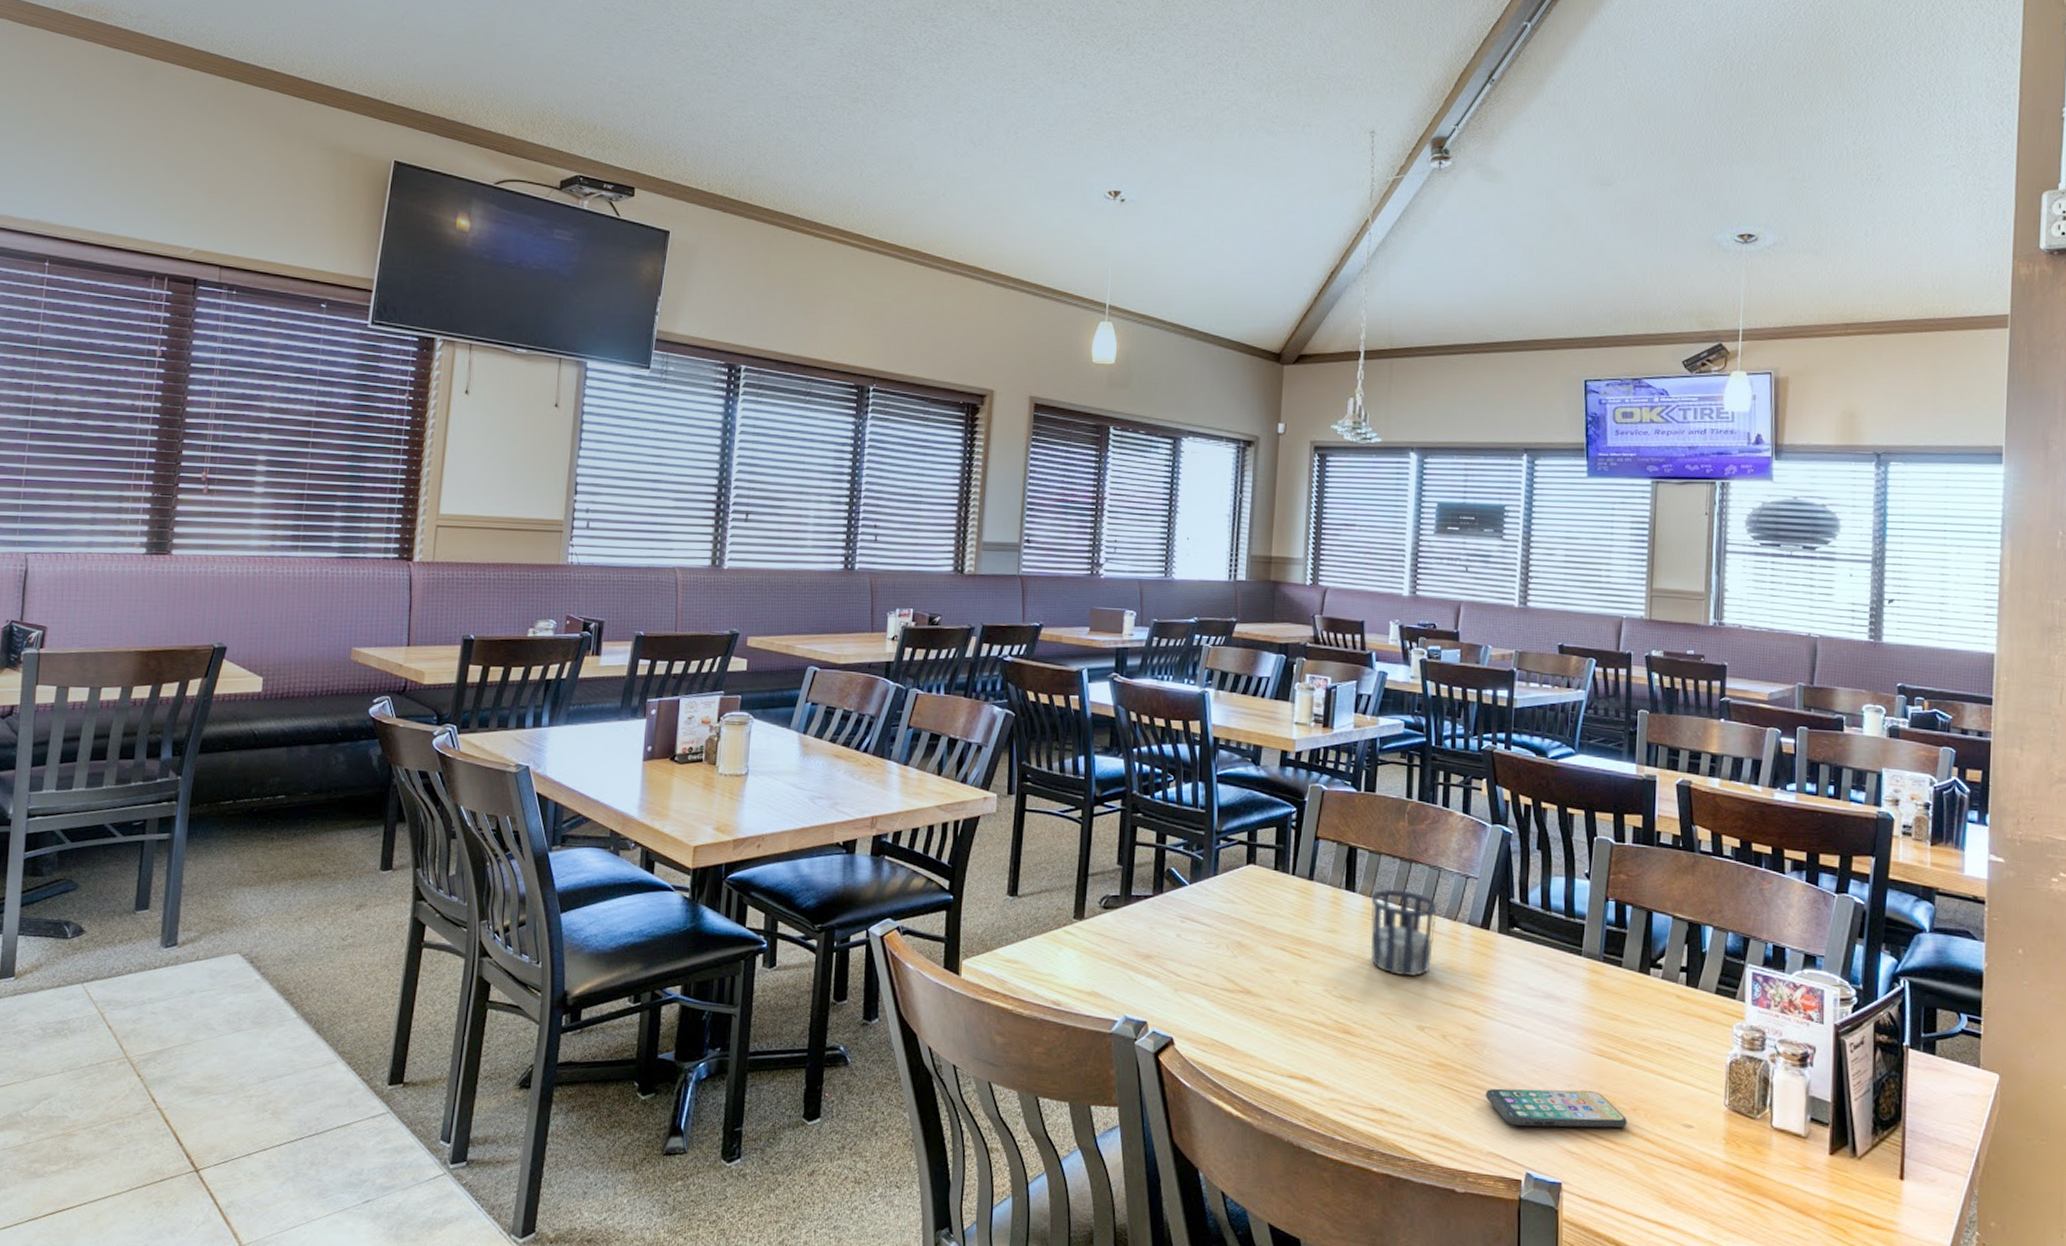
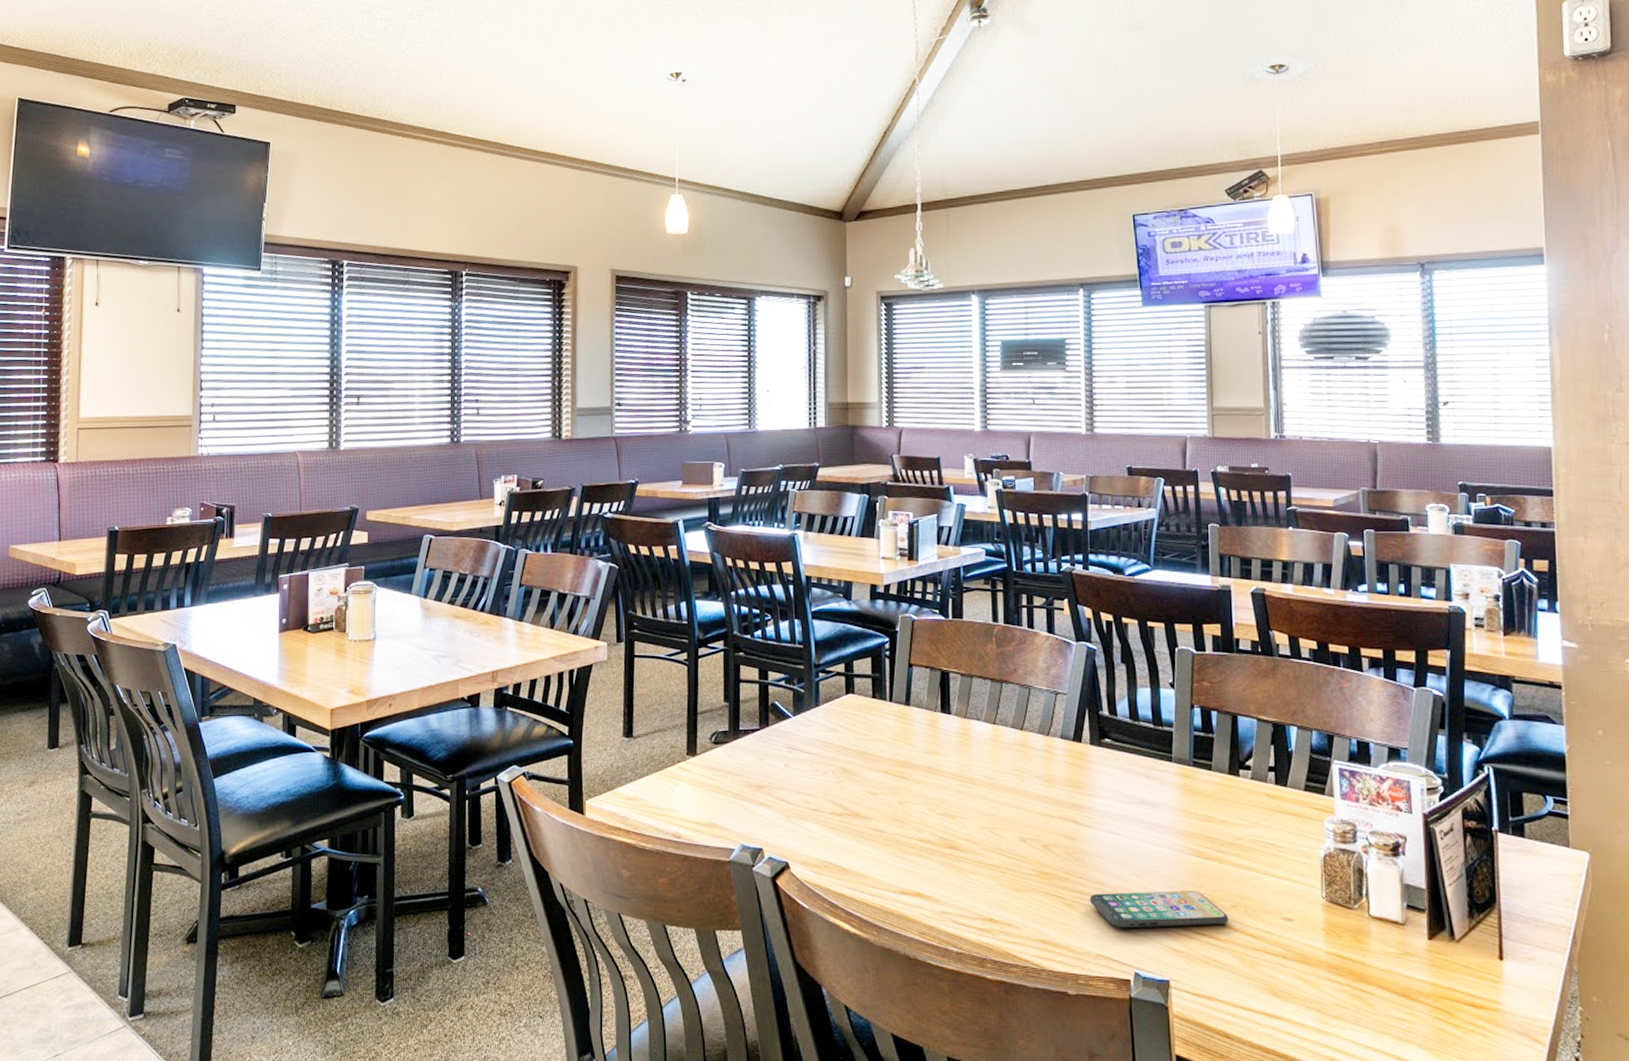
cup: present [1370,889,1437,976] -> none [966,709,1030,791]

